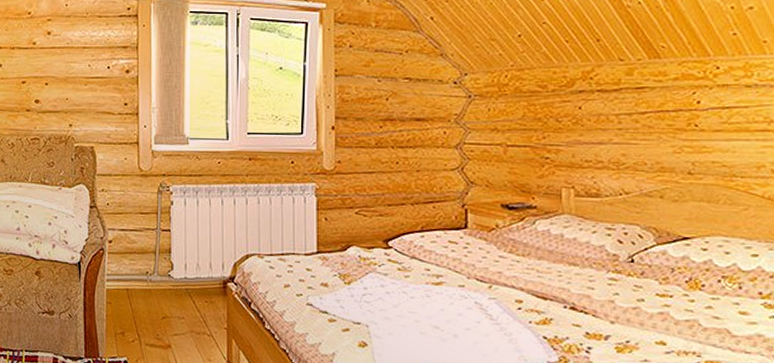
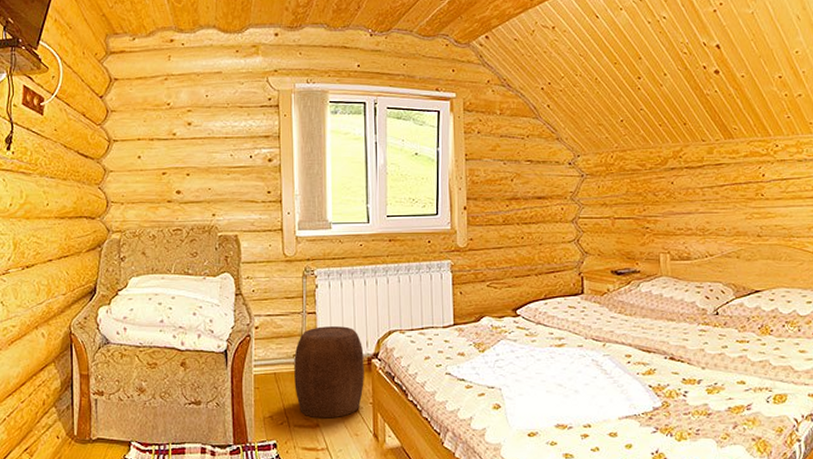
stool: none [147,245,219,341] -> present [294,326,364,419]

